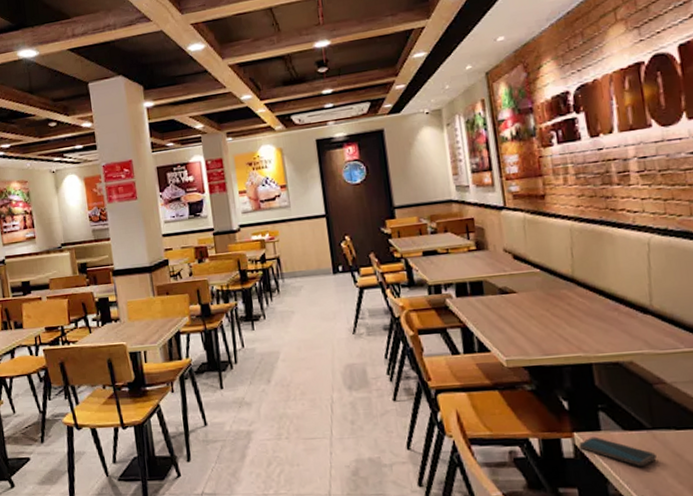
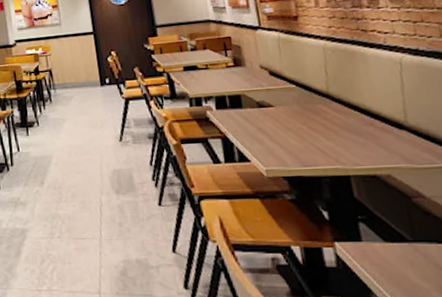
smartphone: present [579,436,657,466] -> none [340,247,420,278]

